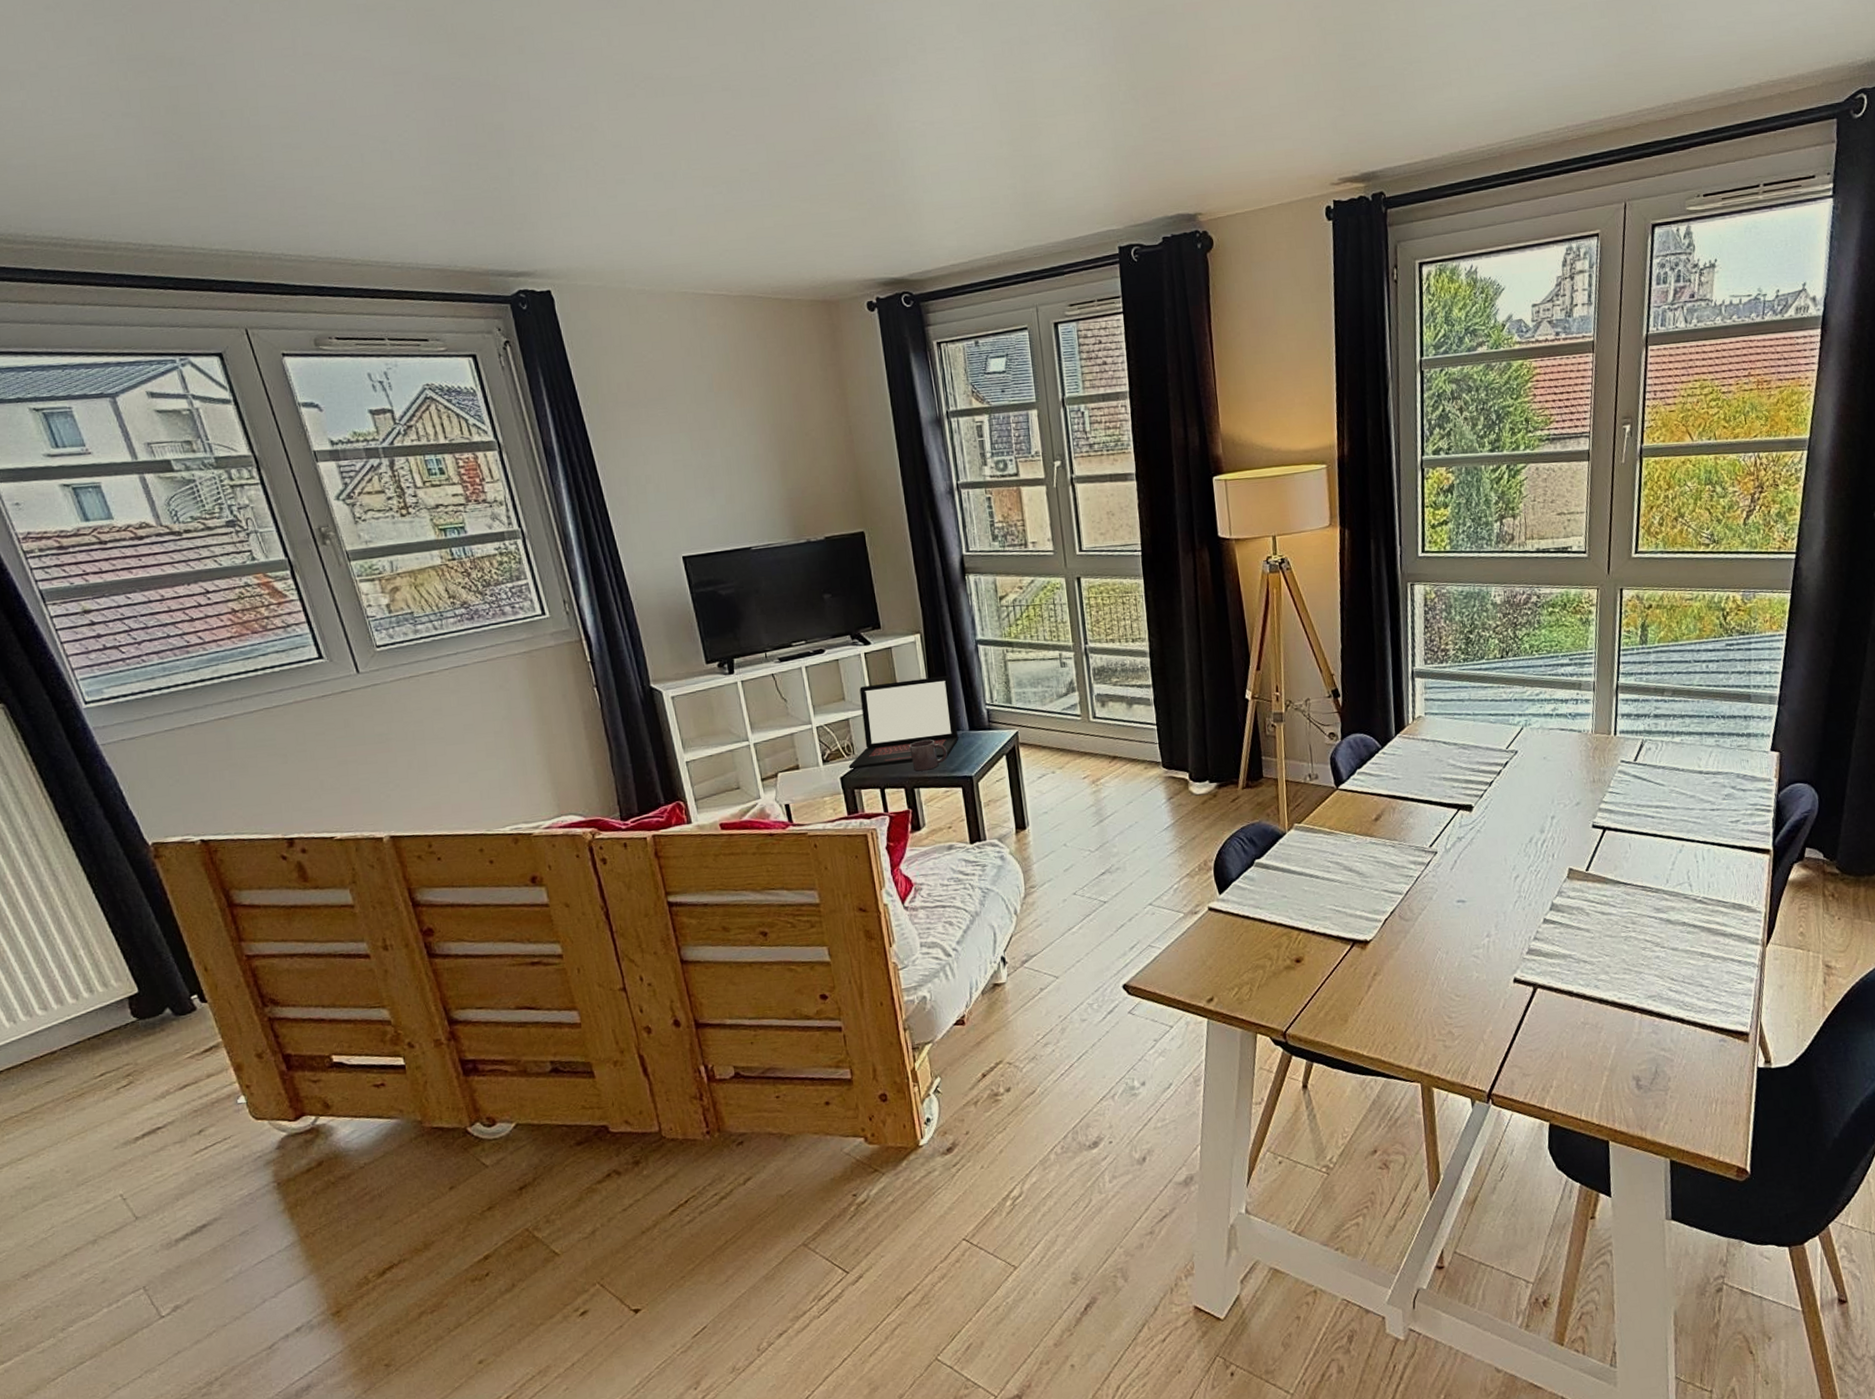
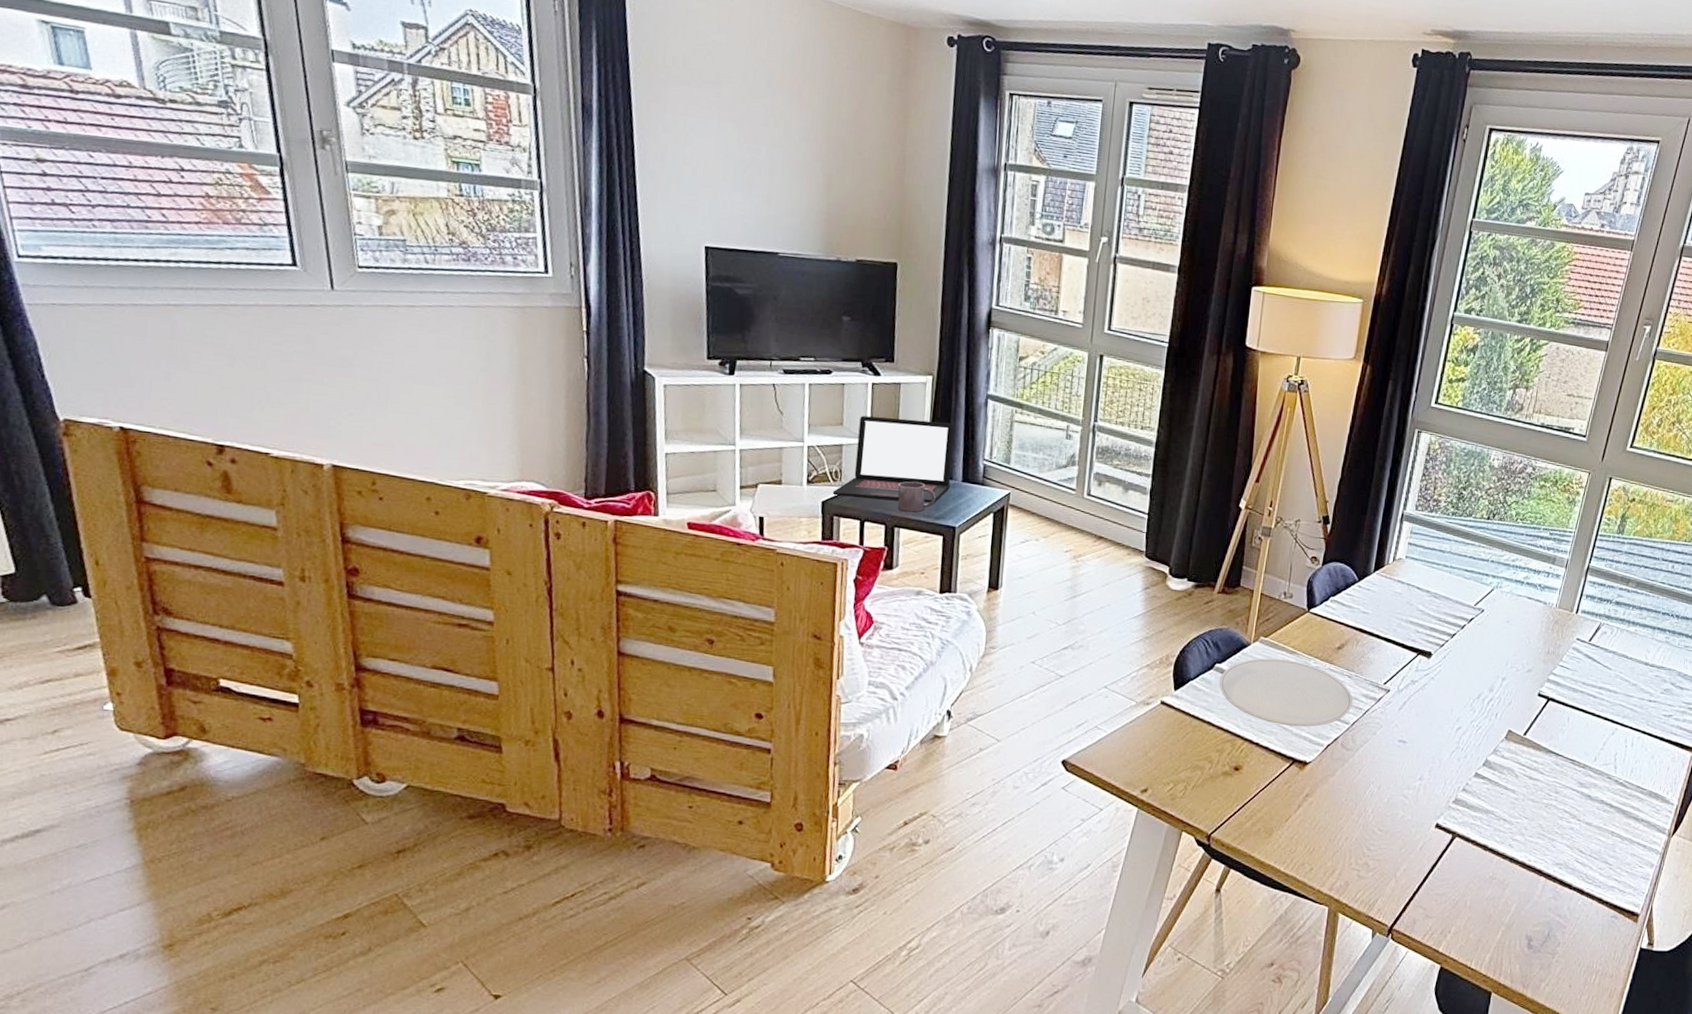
plate: none [1262,841,1402,908] -> present [1219,658,1353,727]

